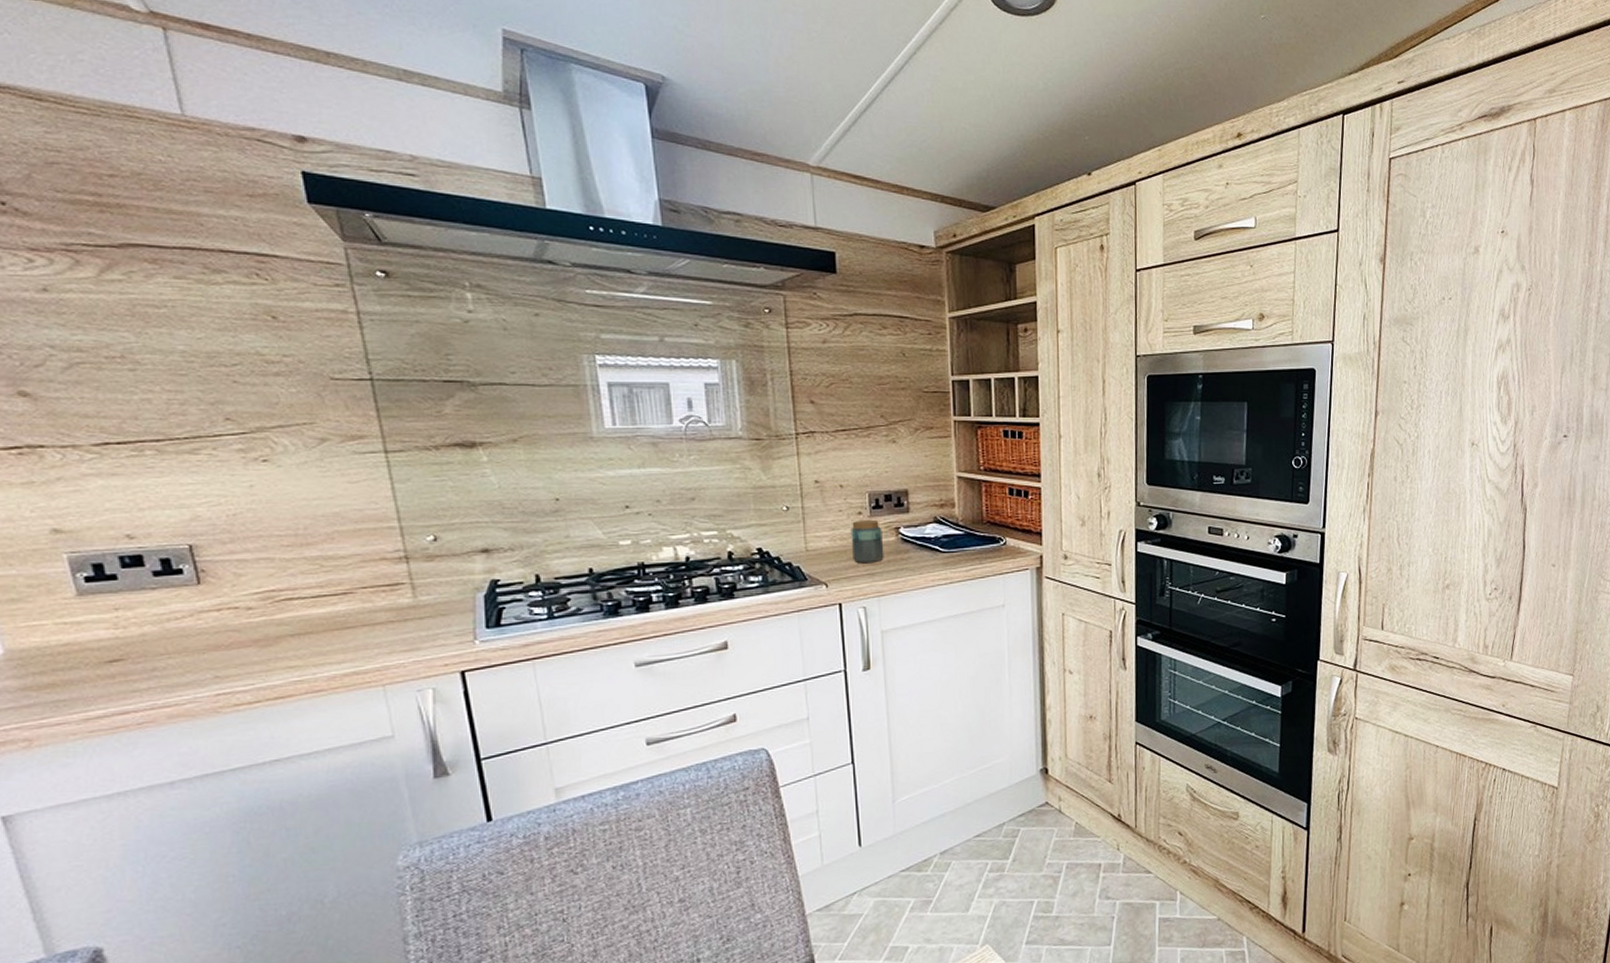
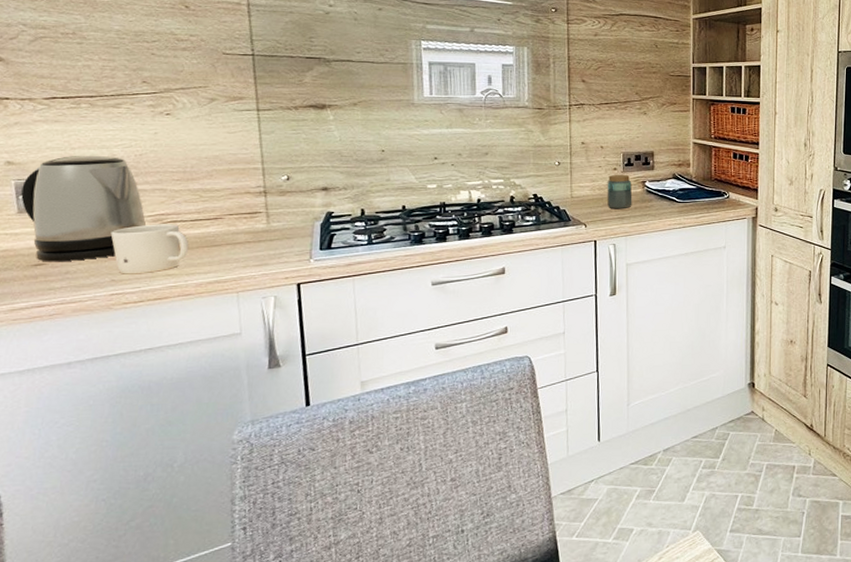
kettle: none [78,517,251,657] -> present [21,155,146,262]
mug: none [206,602,313,669] -> present [110,224,189,274]

